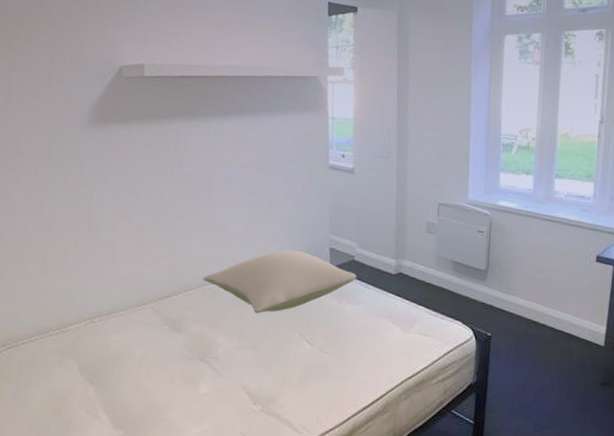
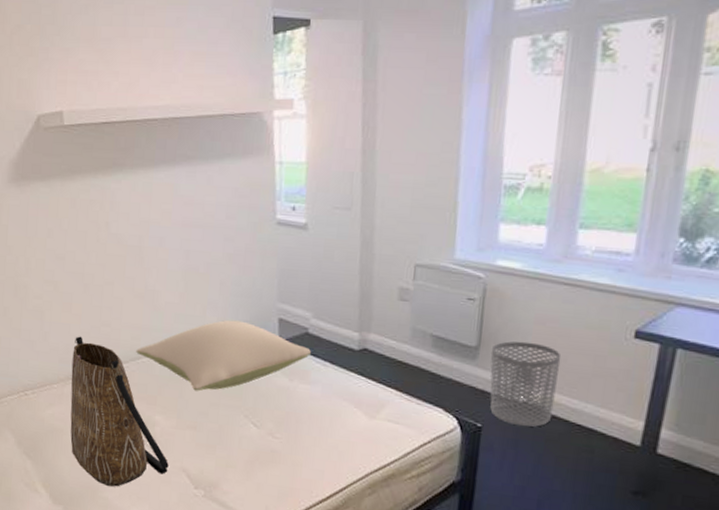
tote bag: none [135,265,230,408] -> present [70,336,169,487]
waste bin: none [496,265,547,334] -> present [490,341,562,427]

